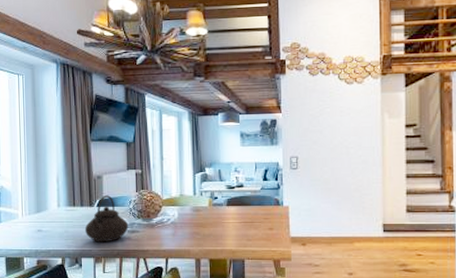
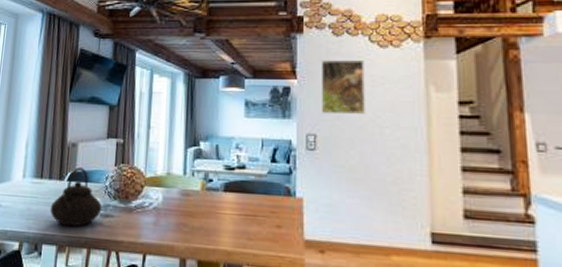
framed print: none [300,95,335,140] -> present [321,60,365,115]

